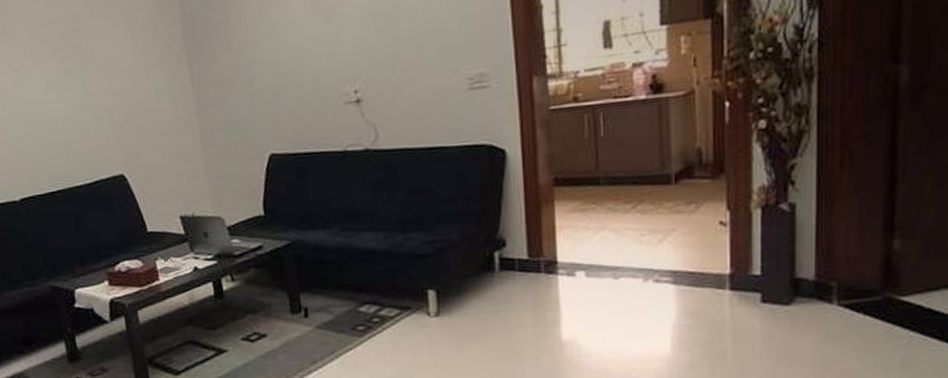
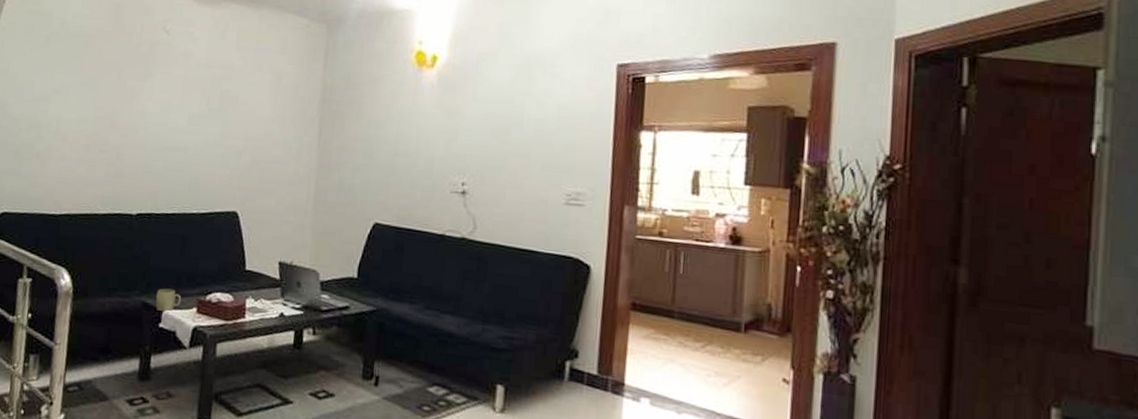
mug: none [63,267,91,292] -> present [155,288,182,312]

